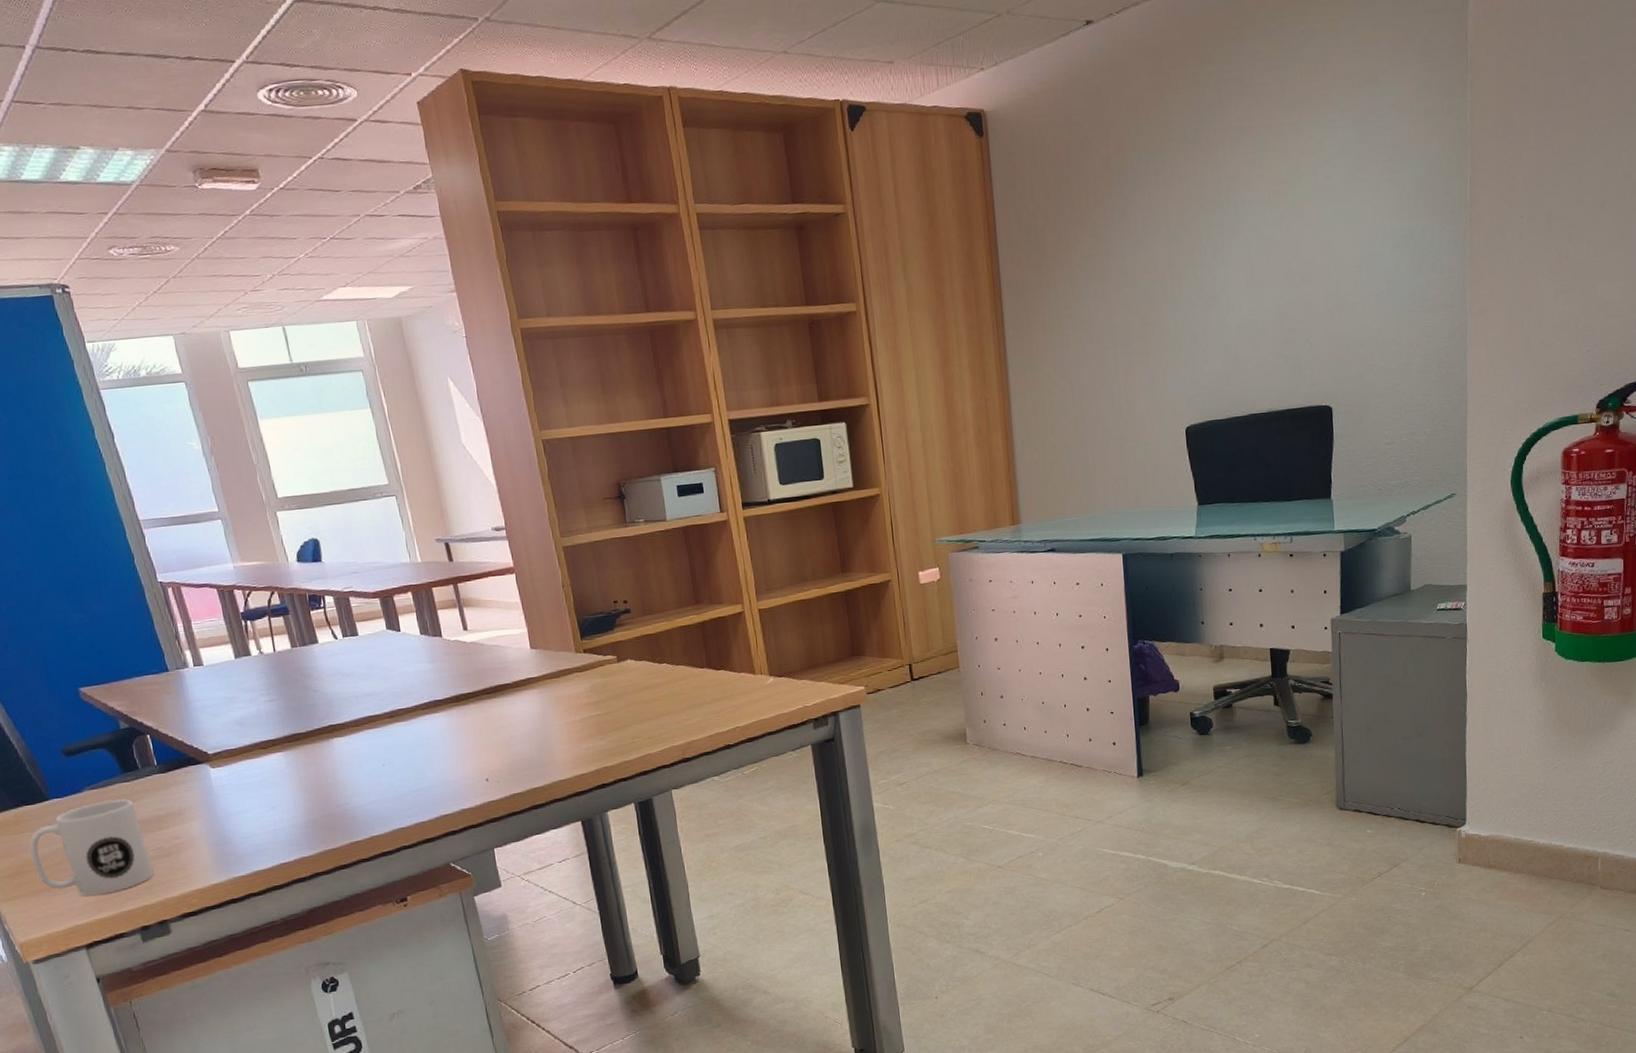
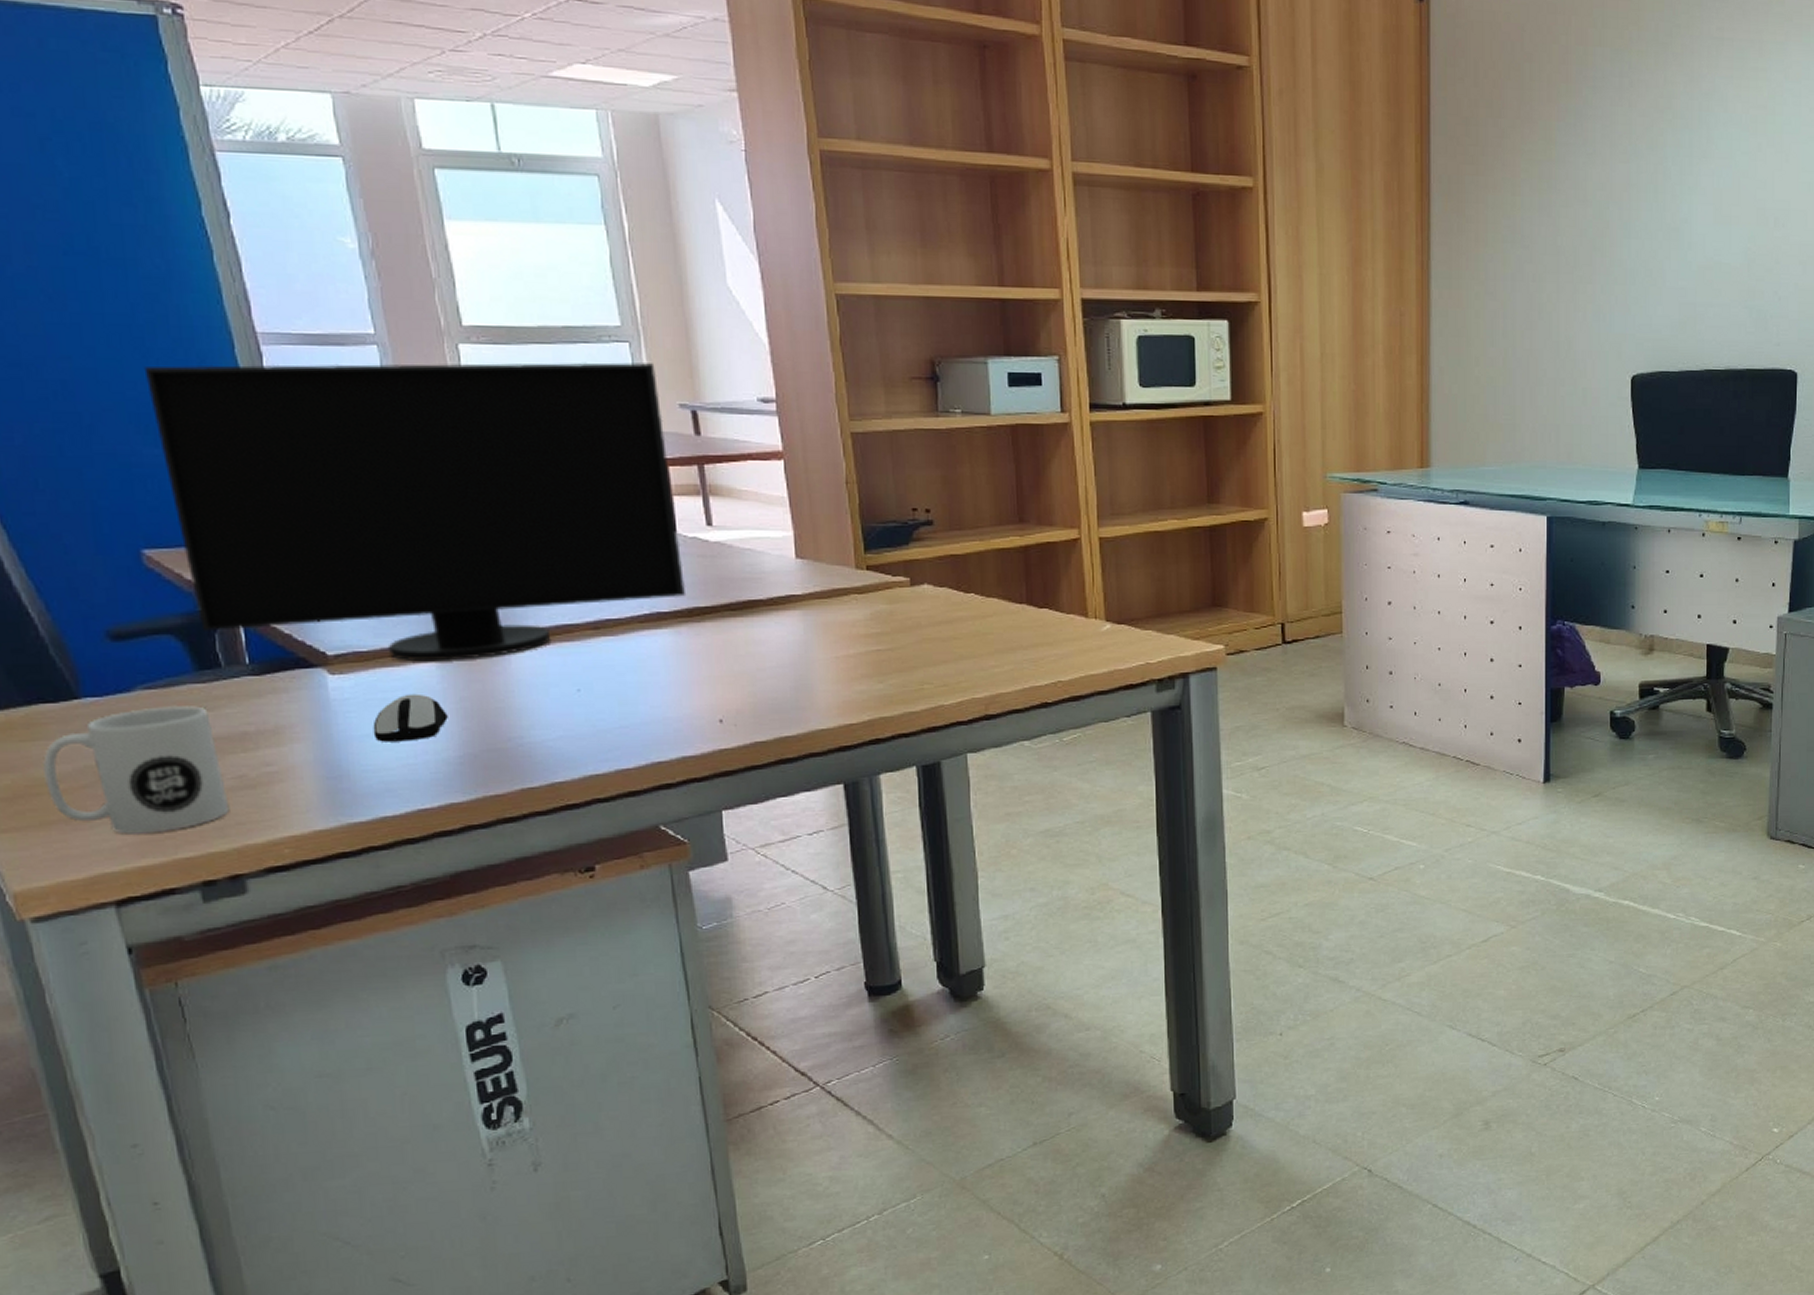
computer monitor: none [68,509,453,753] -> present [143,361,685,661]
computer mouse: none [244,777,295,816] -> present [373,693,448,742]

